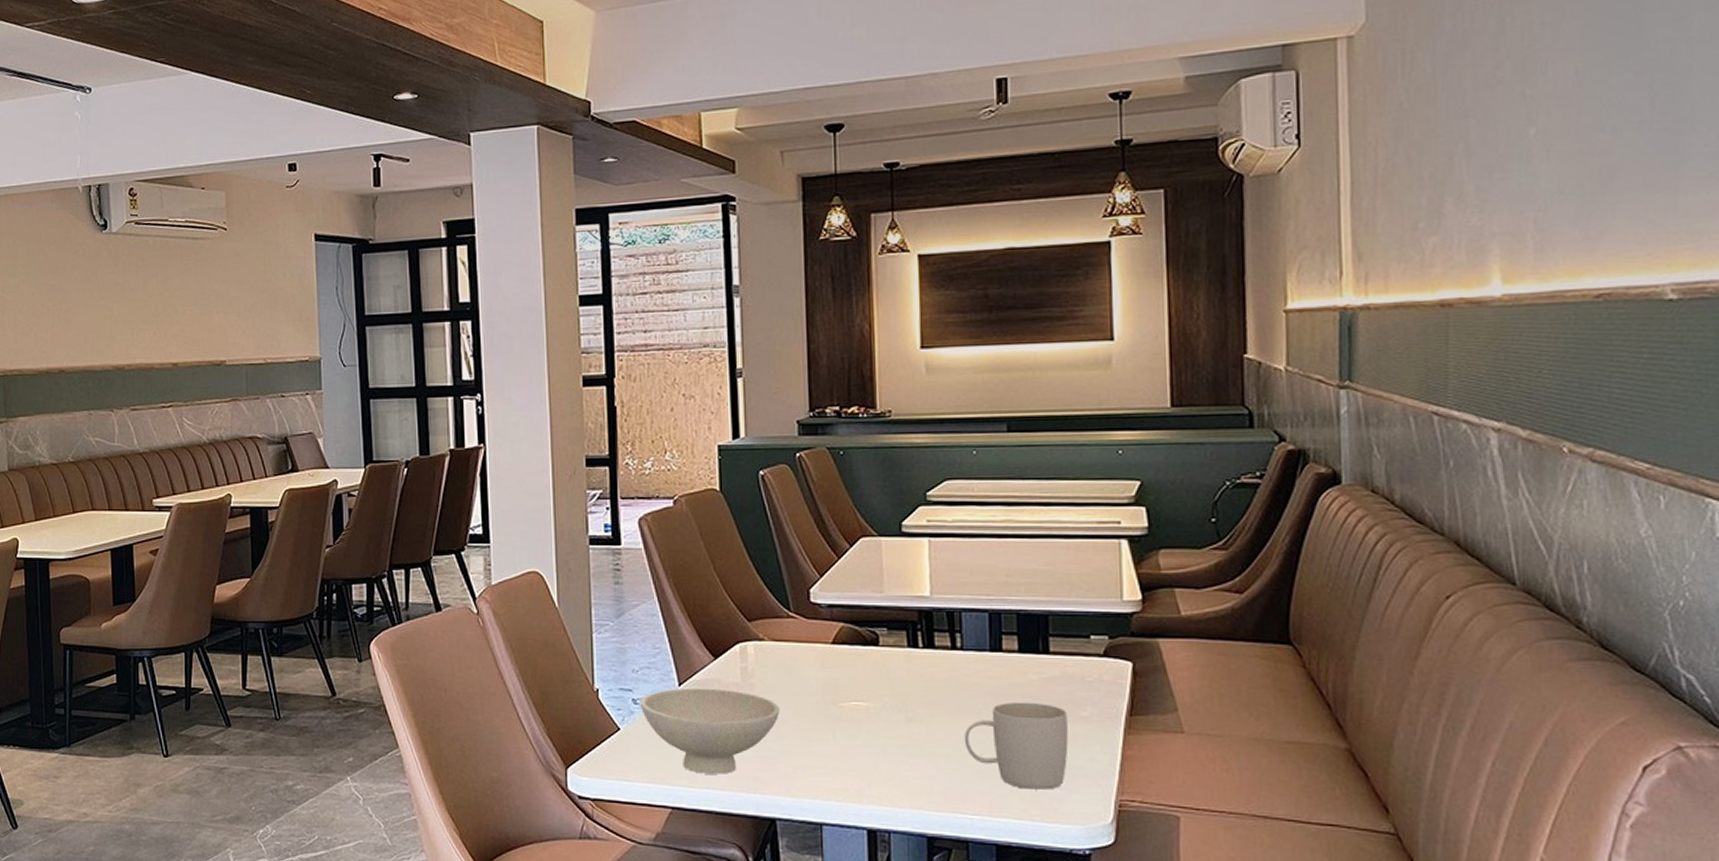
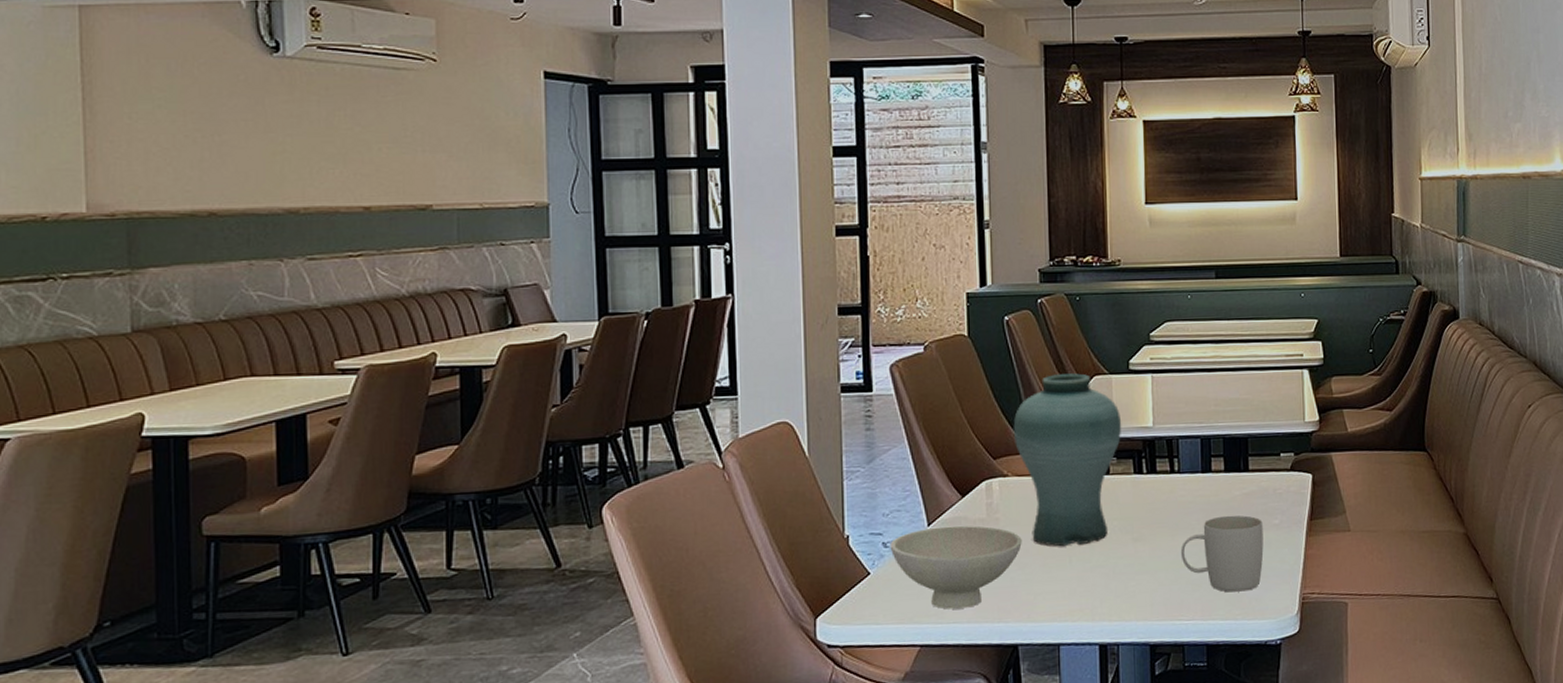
vase: none [769,534,894,720] -> present [1013,373,1122,547]

